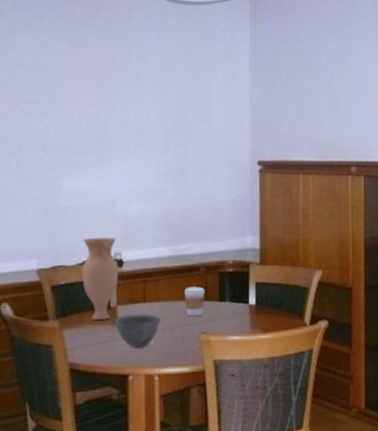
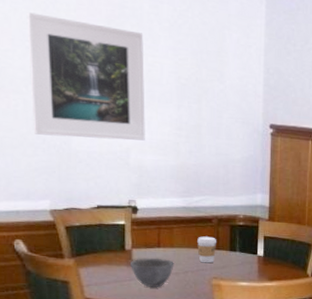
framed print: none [23,77,132,193] -> present [26,12,145,141]
vase: present [82,237,119,321] -> none [97,183,133,262]

